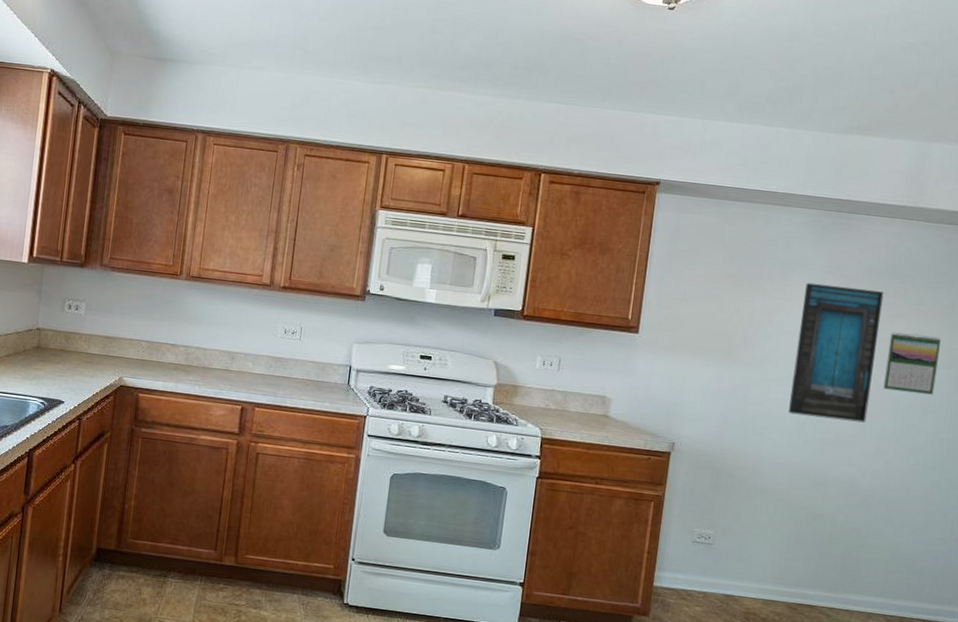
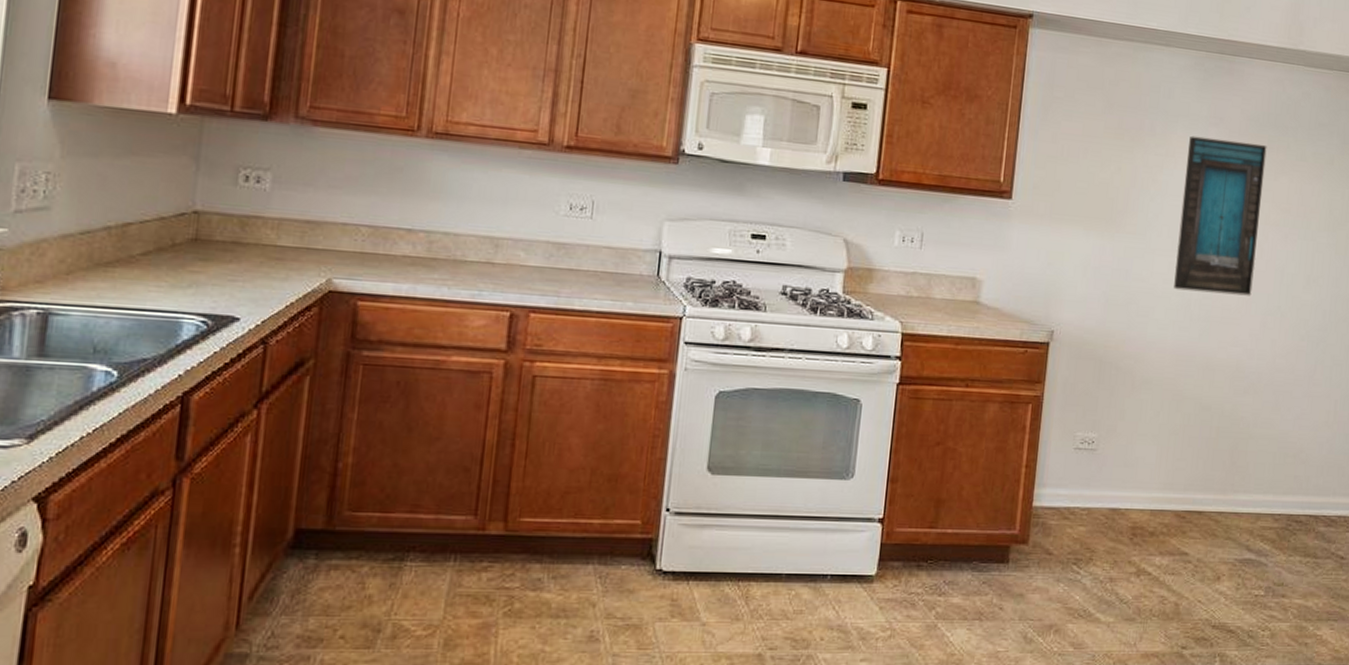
calendar: present [883,332,941,395] -> none [1268,191,1322,261]

